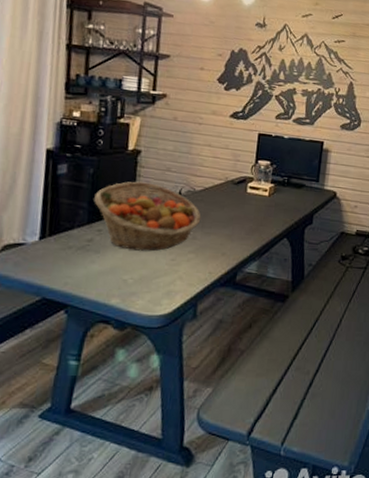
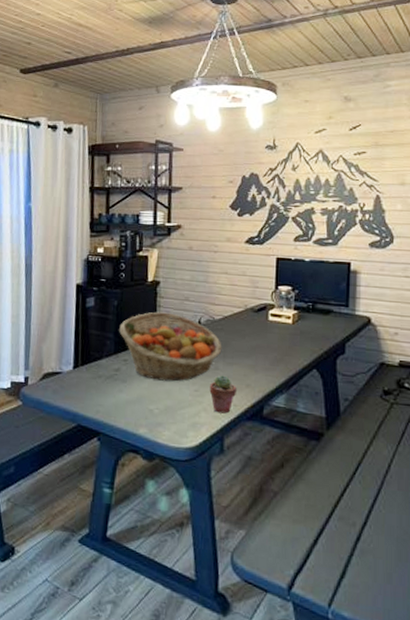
potted succulent: none [186,244,214,281] -> present [209,375,238,414]

